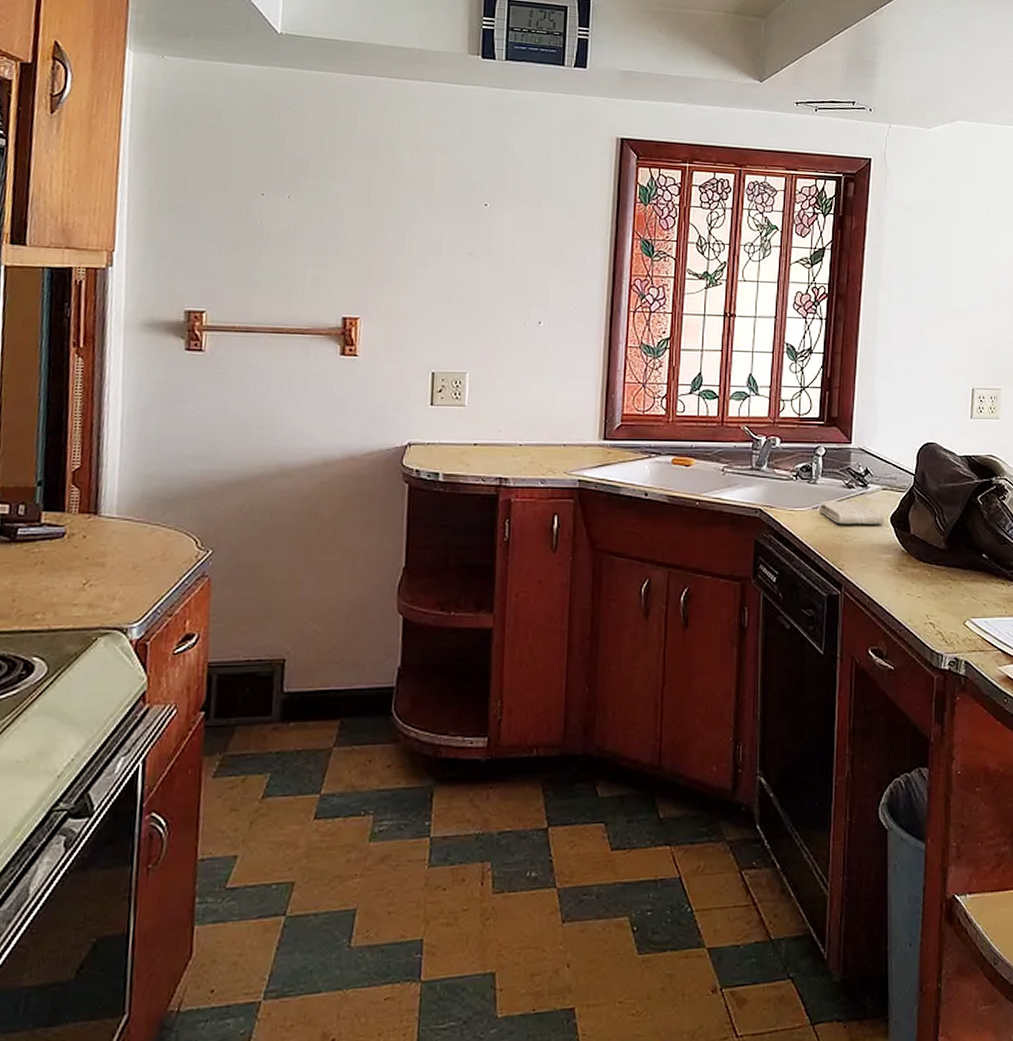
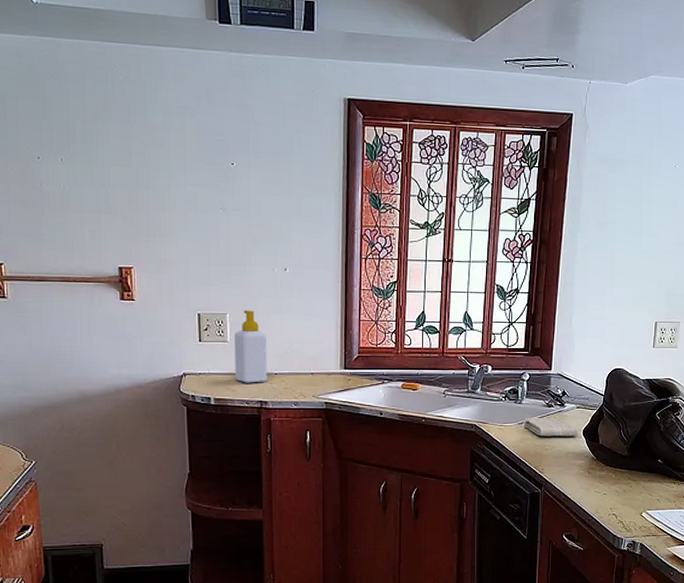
soap bottle: none [471,369,512,456] -> present [234,310,267,383]

